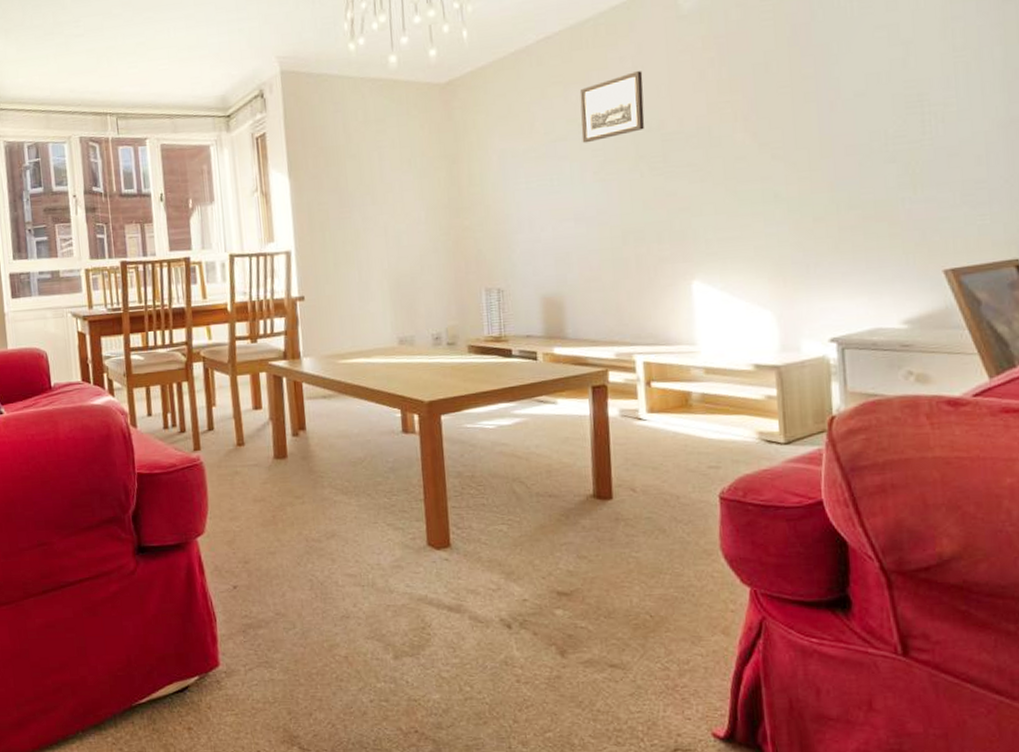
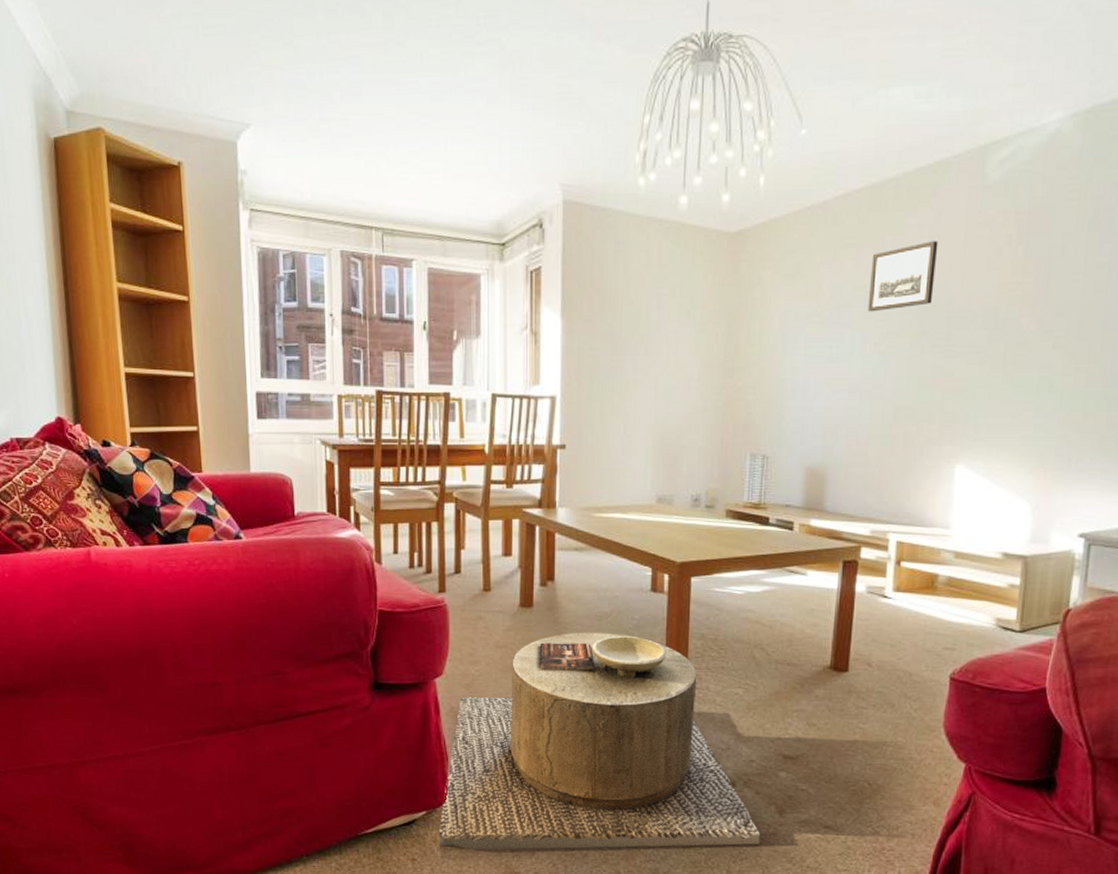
side table: none [213,477,545,715] -> present [438,632,761,851]

